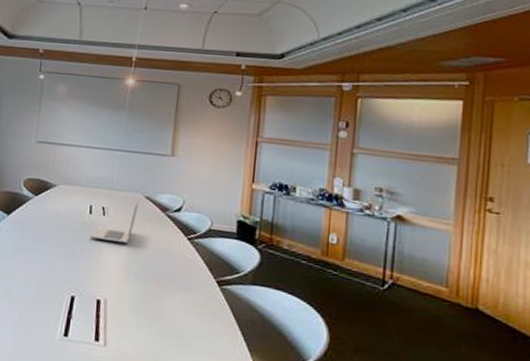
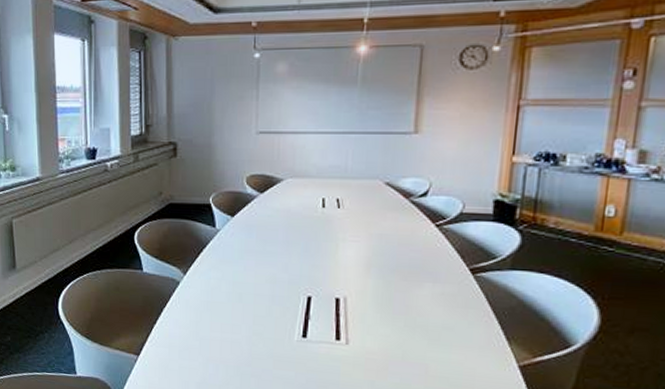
laptop: present [90,201,140,244] -> none [325,189,379,237]

